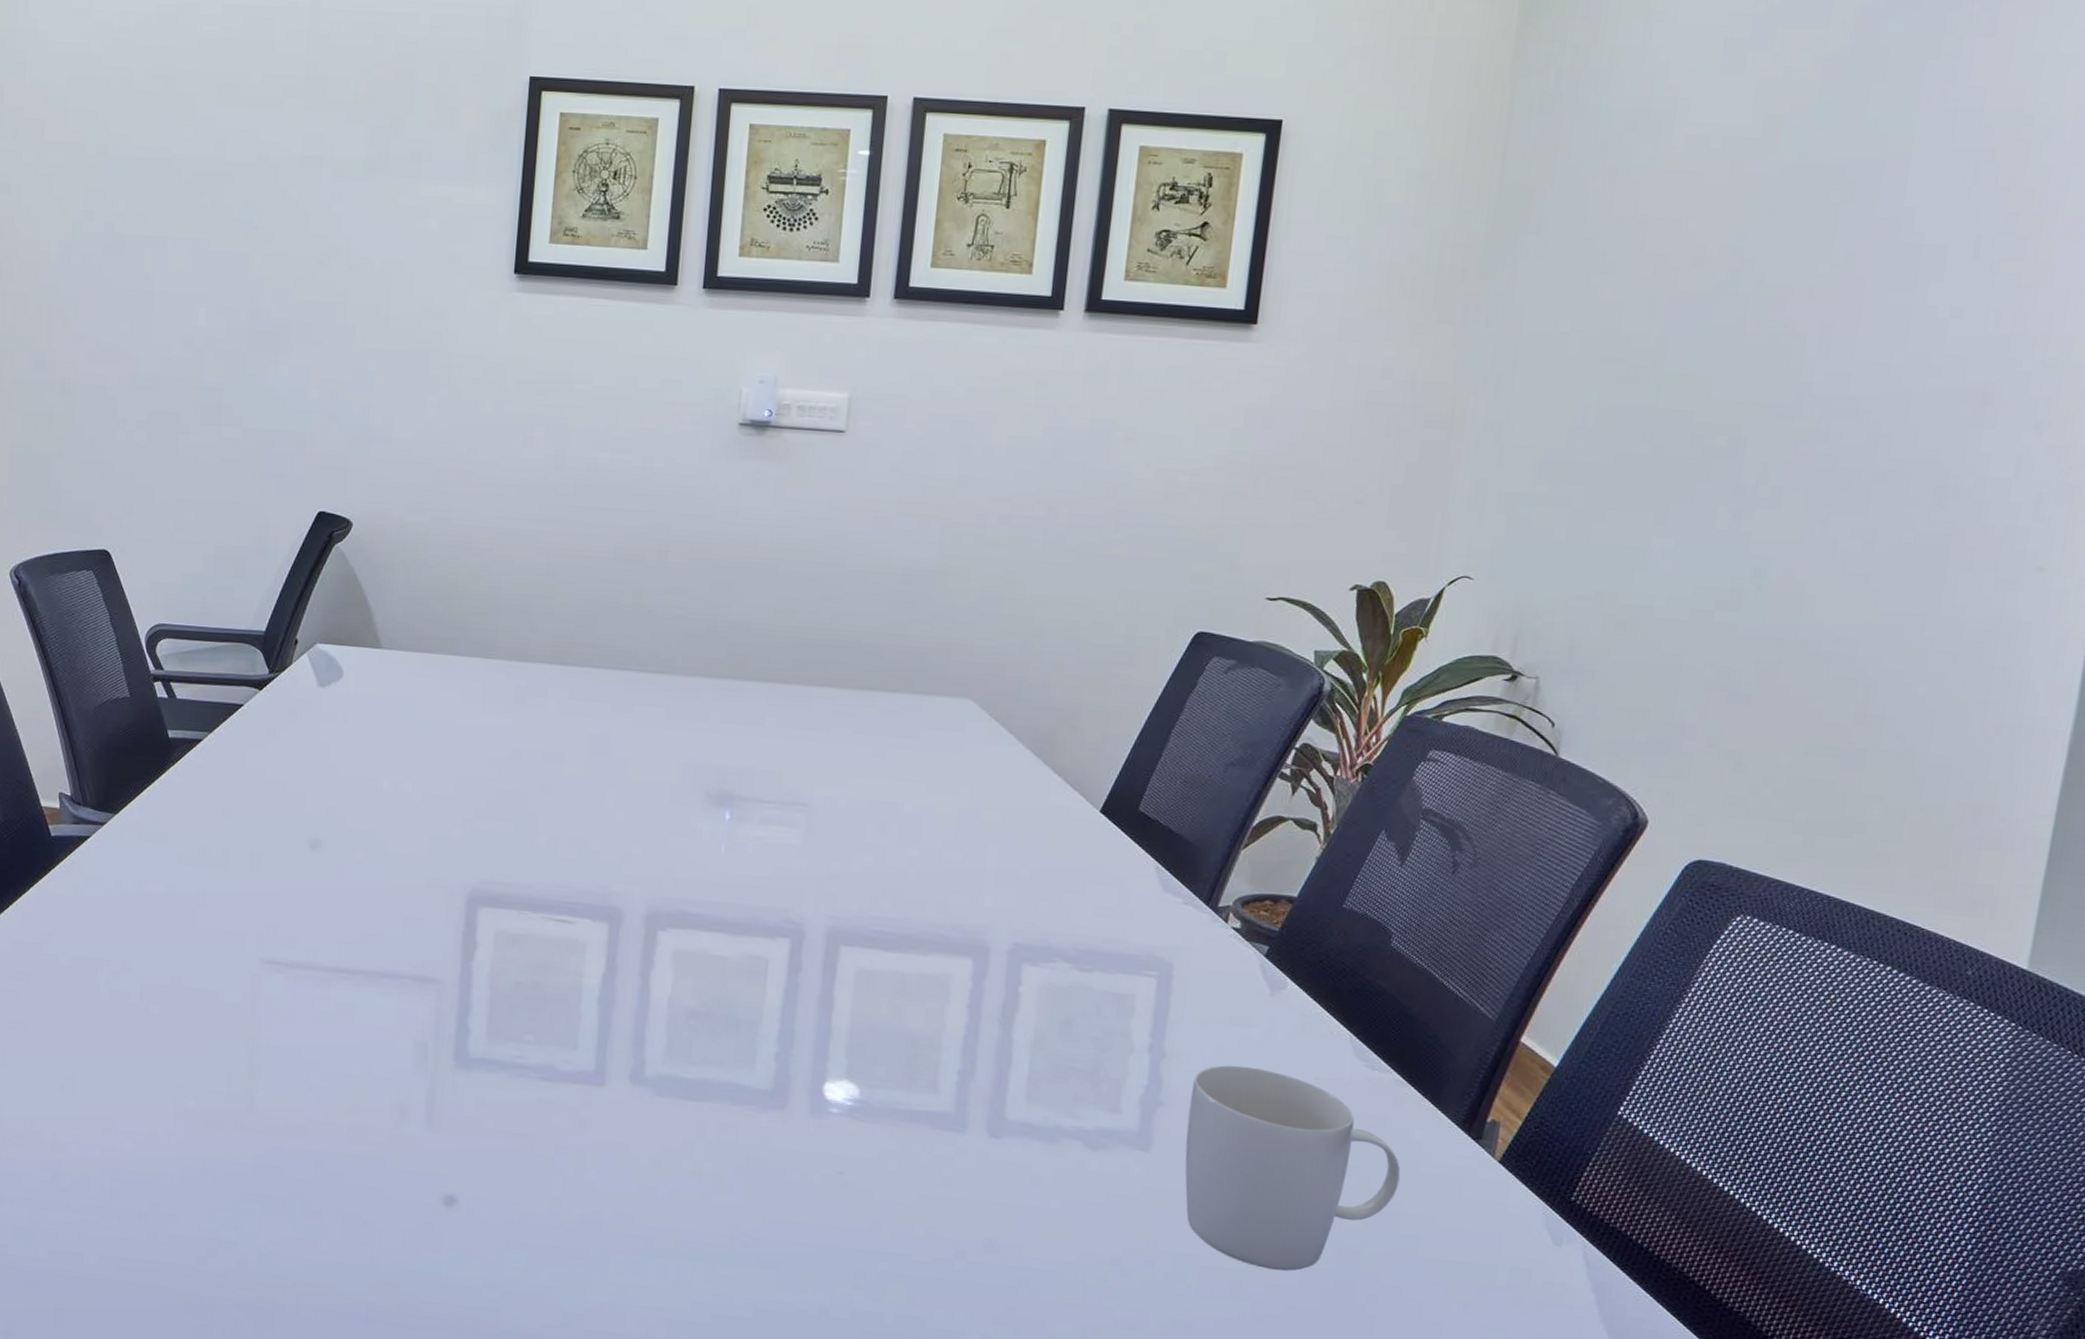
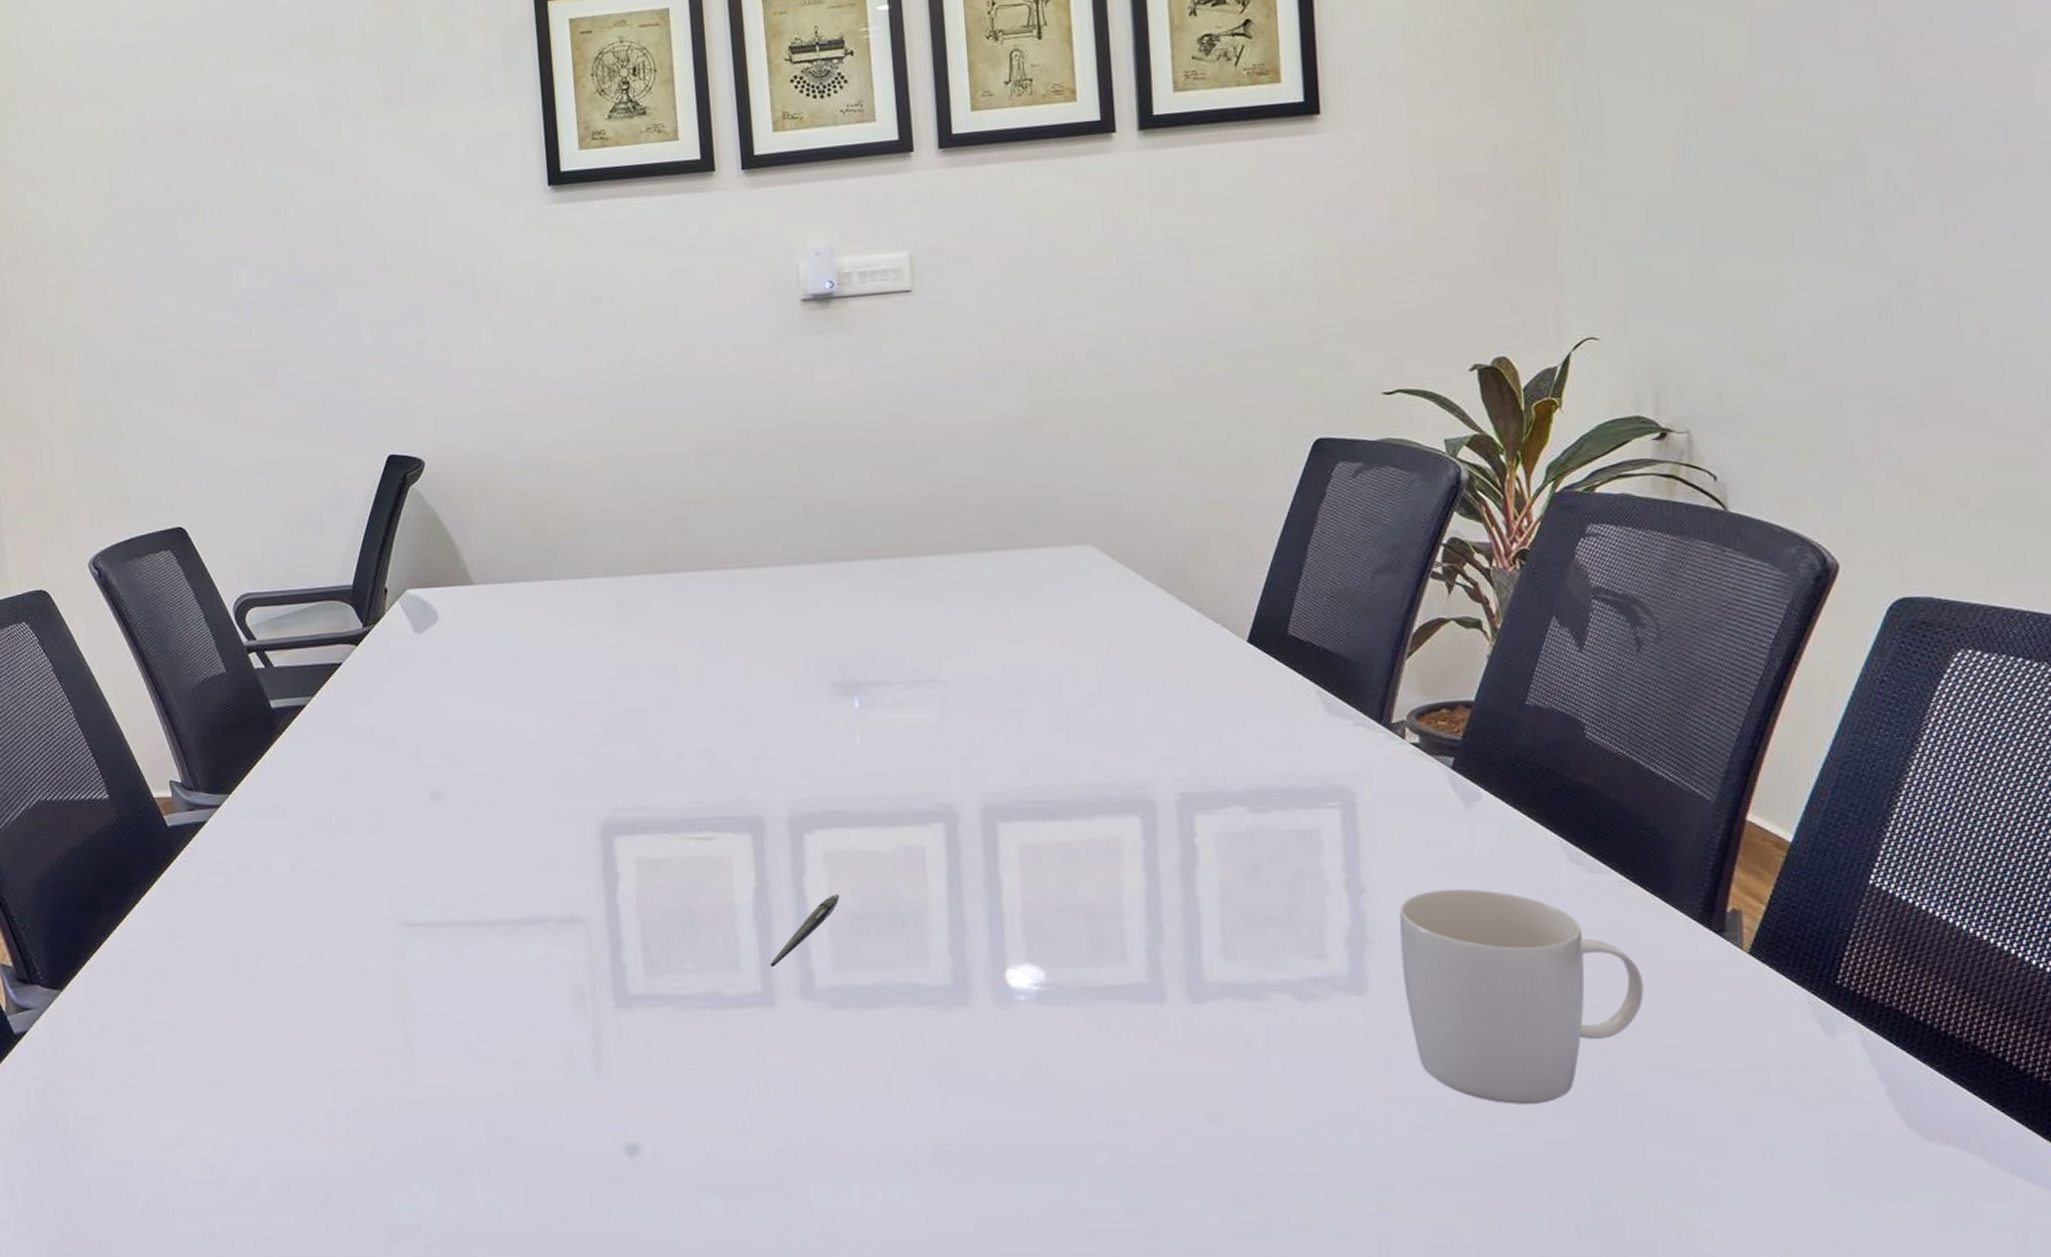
pen: none [606,990,682,1051] -> present [770,894,840,968]

